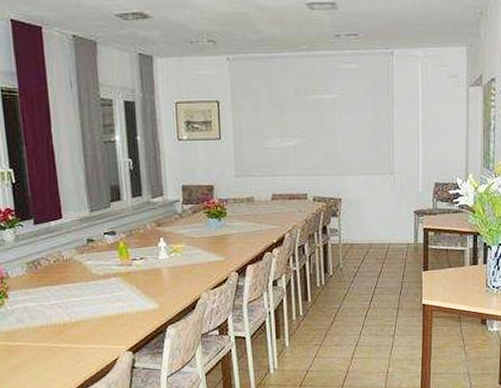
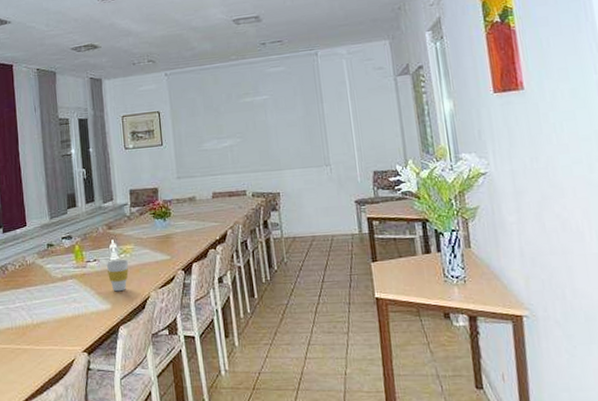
cup: none [154,259,179,292] -> present [106,259,129,292]

